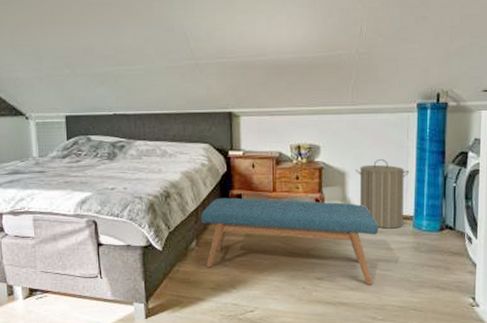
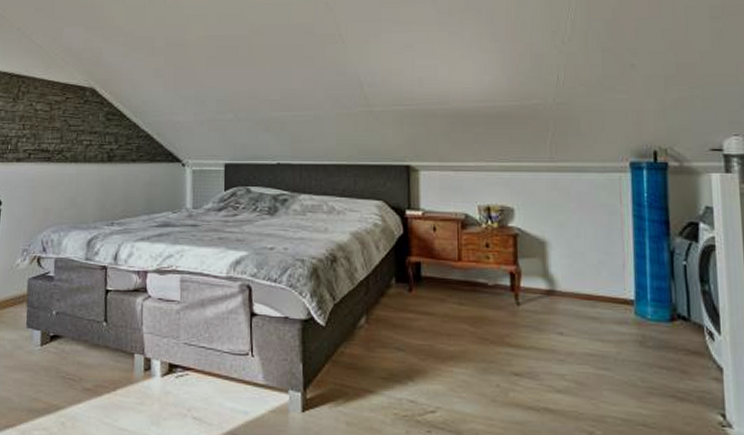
bench: present [200,197,378,285] -> none [371,265,591,388]
laundry hamper: present [354,159,409,229] -> none [557,227,625,315]

